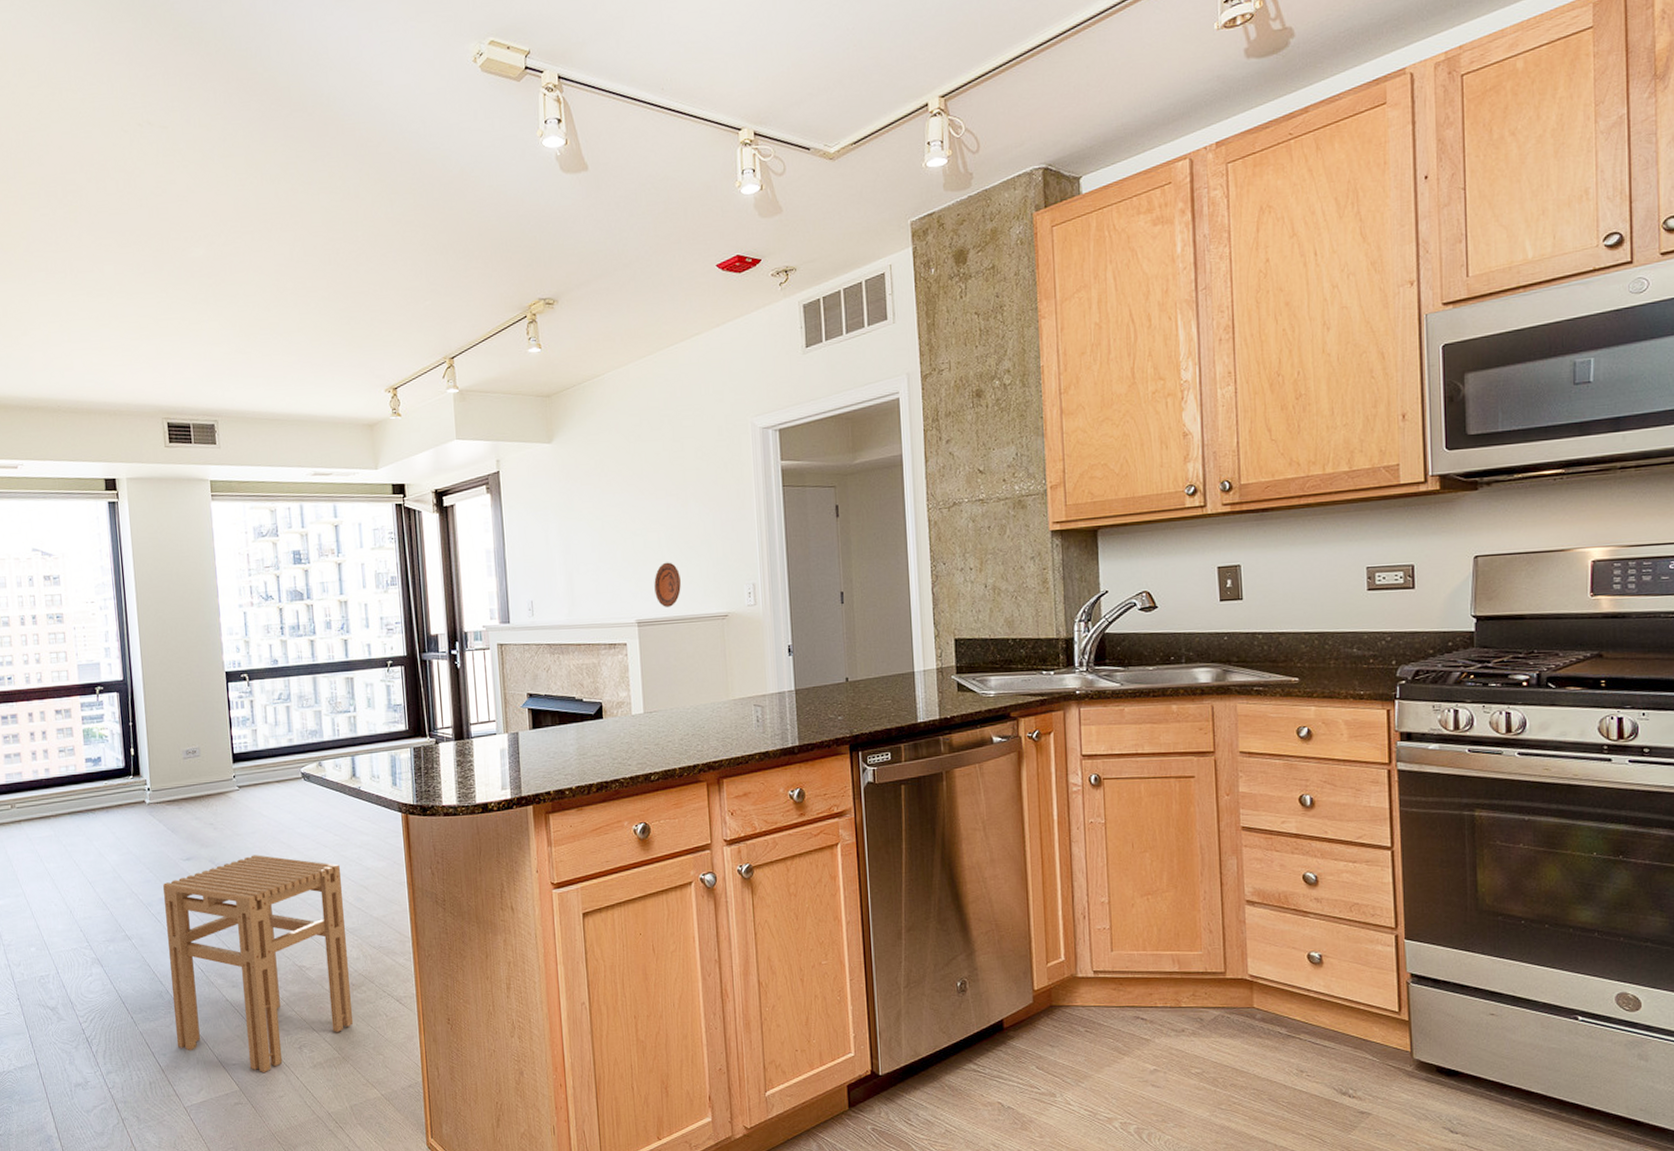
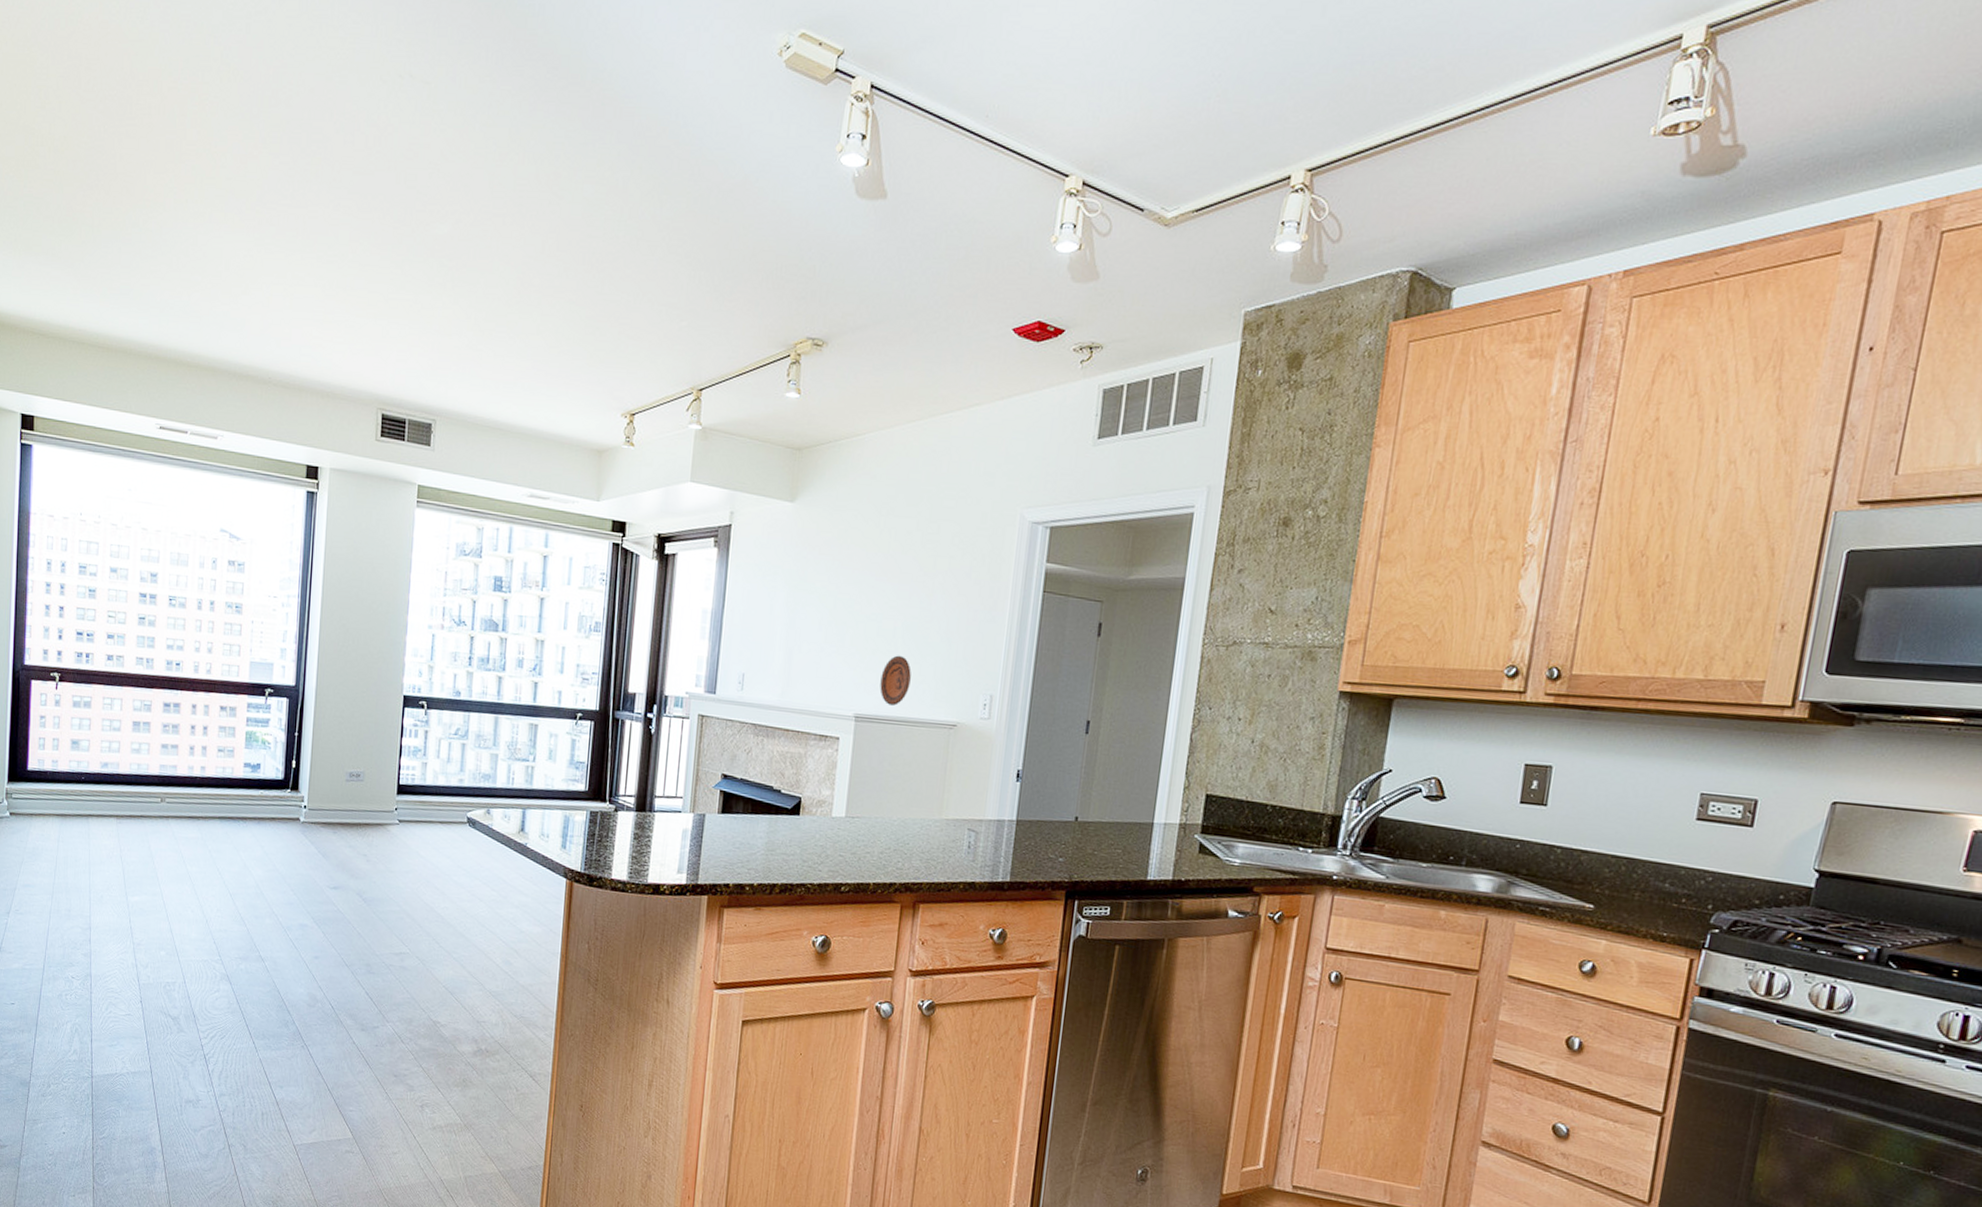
stool: present [163,855,354,1072] -> none [295,895,492,1125]

